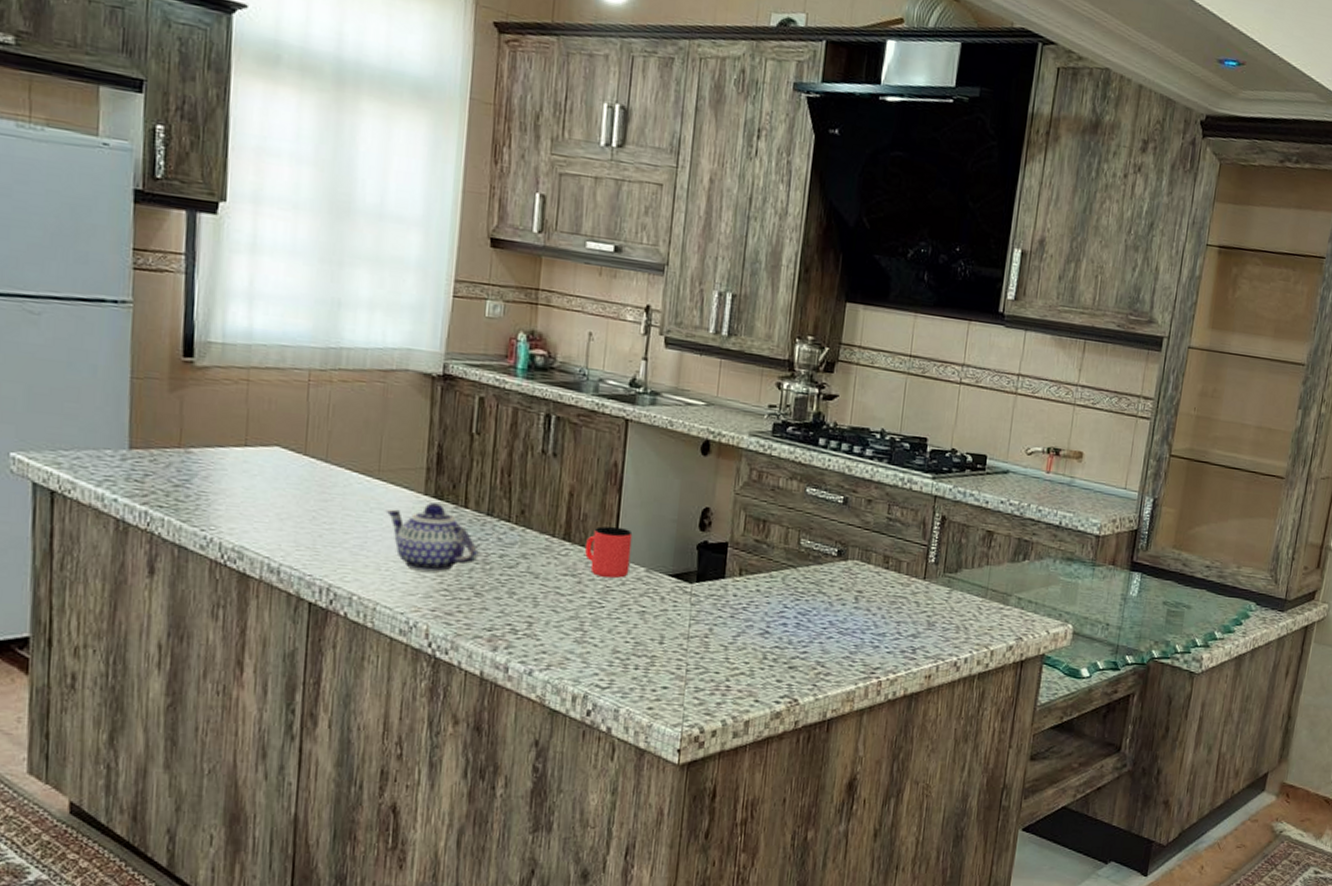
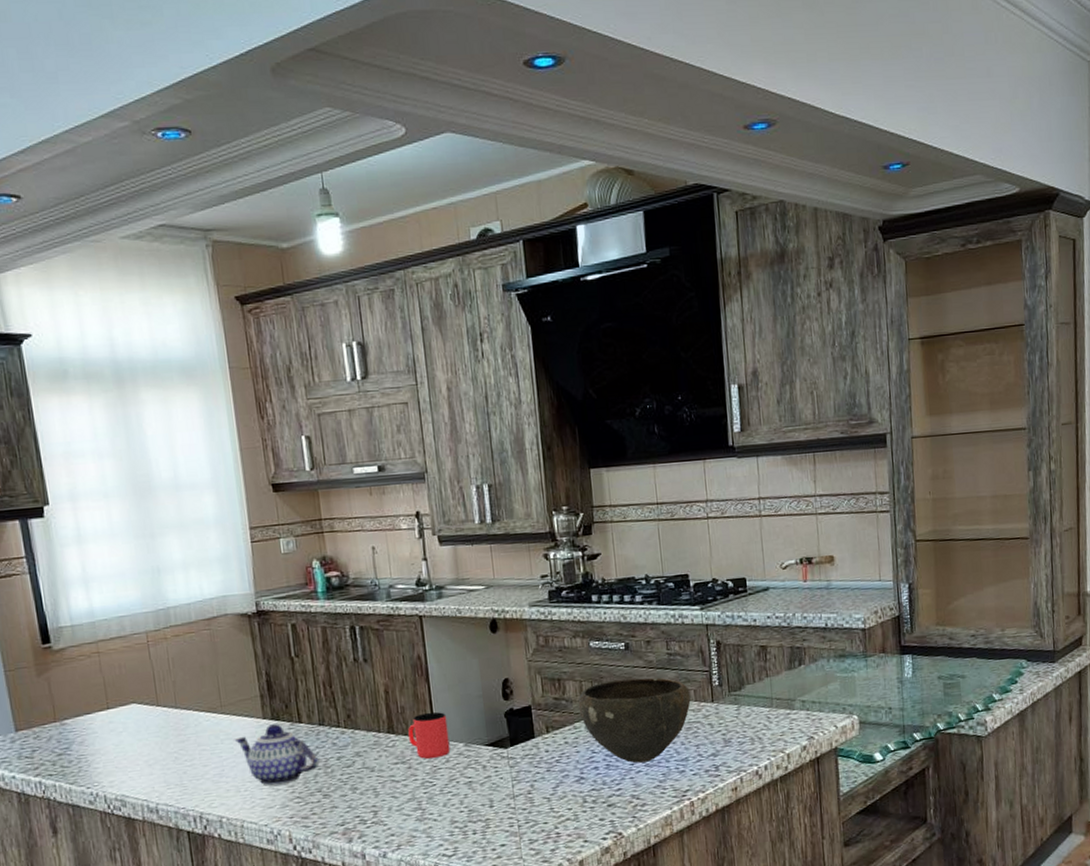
bowl: none [779,534,903,629] -> present [578,678,691,764]

